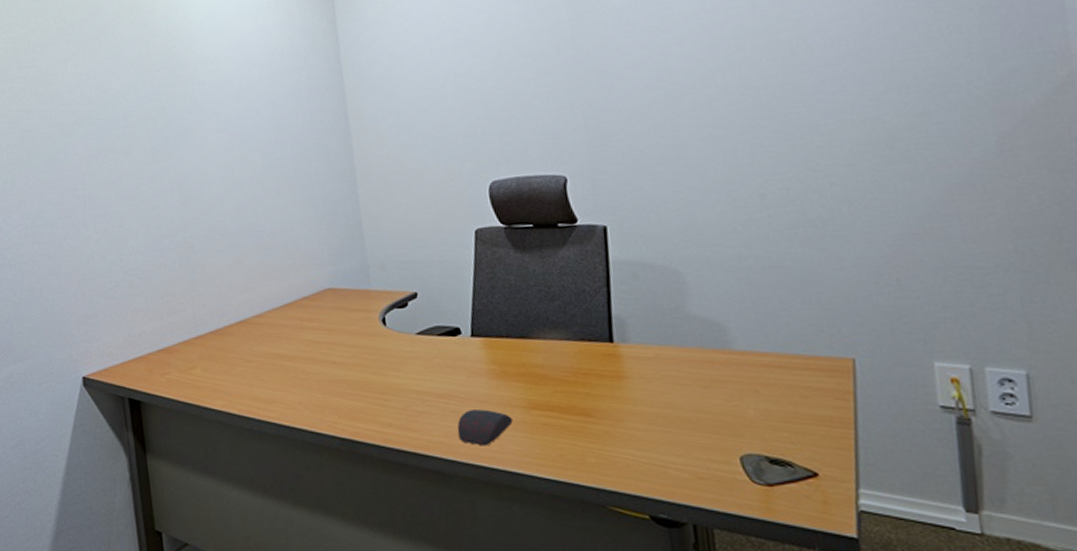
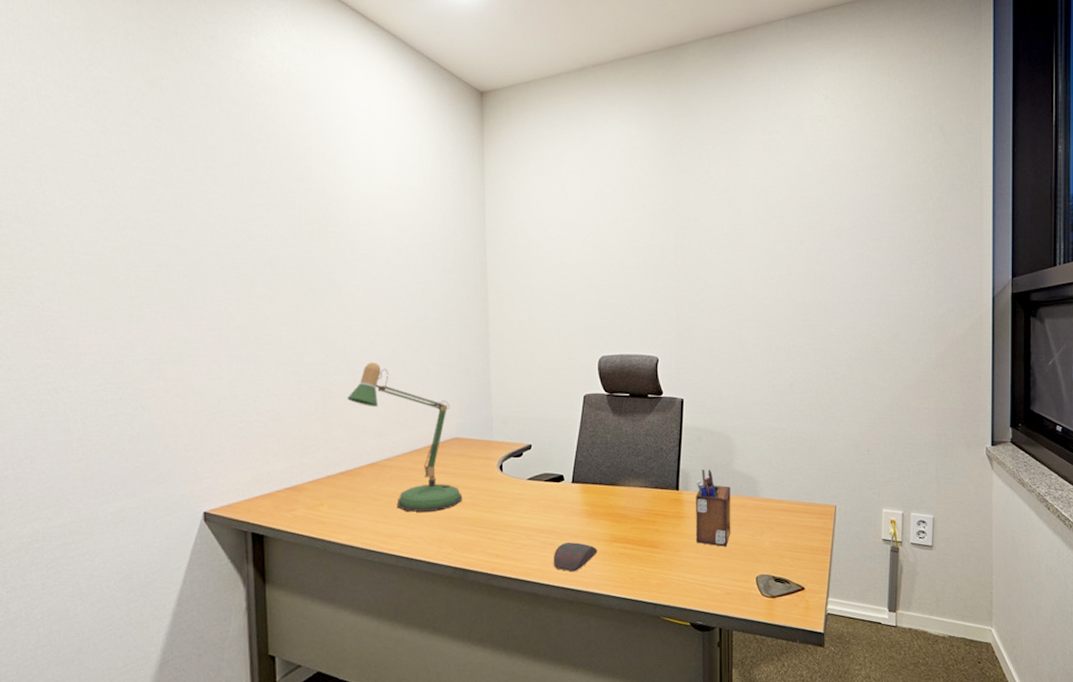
desk lamp: none [210,210,343,374] -> present [347,362,463,512]
desk organizer: none [637,314,695,416] -> present [696,469,731,547]

